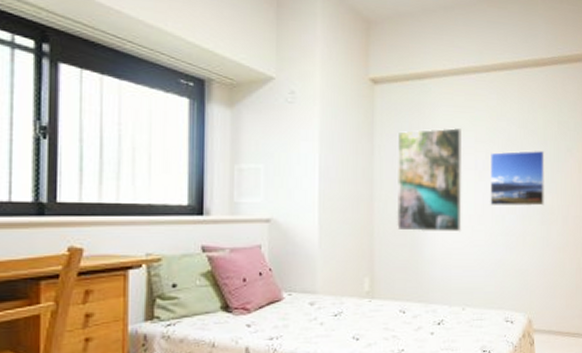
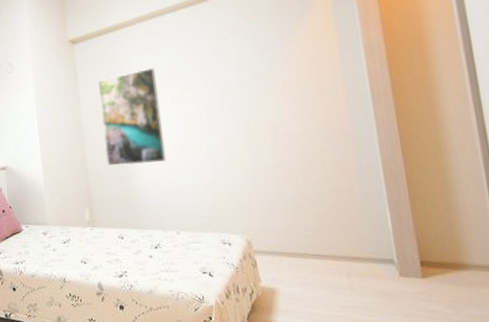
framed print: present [489,151,545,206] -> none [186,75,249,134]

